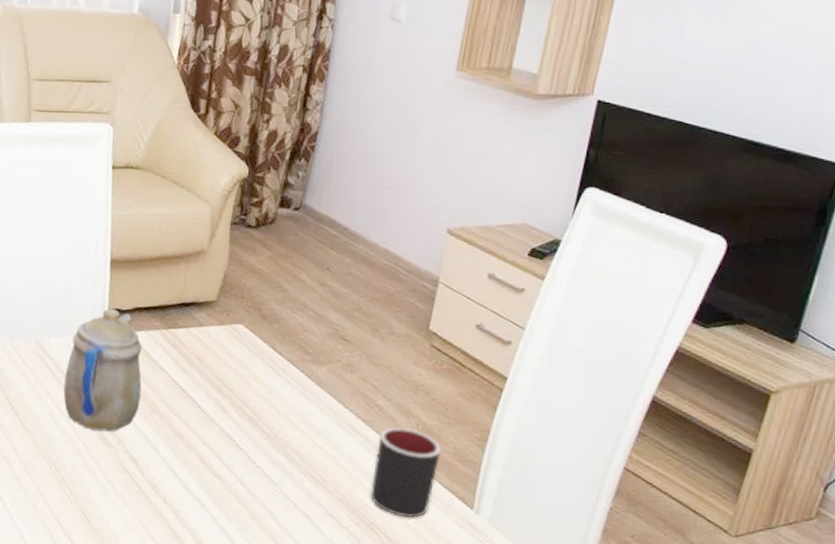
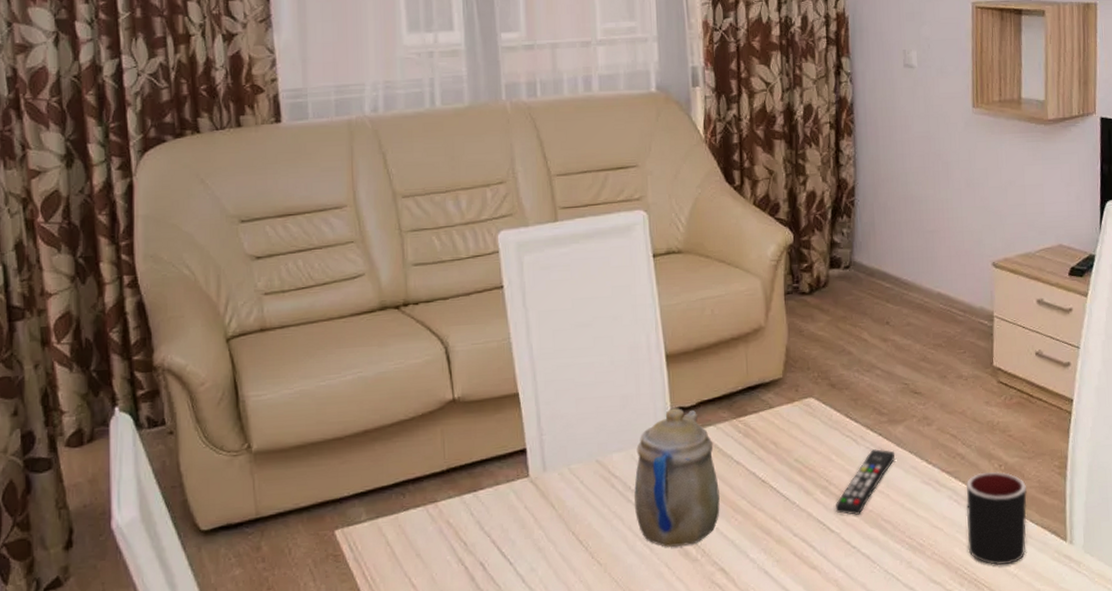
remote control: none [246,383,314,440] -> present [835,449,895,515]

